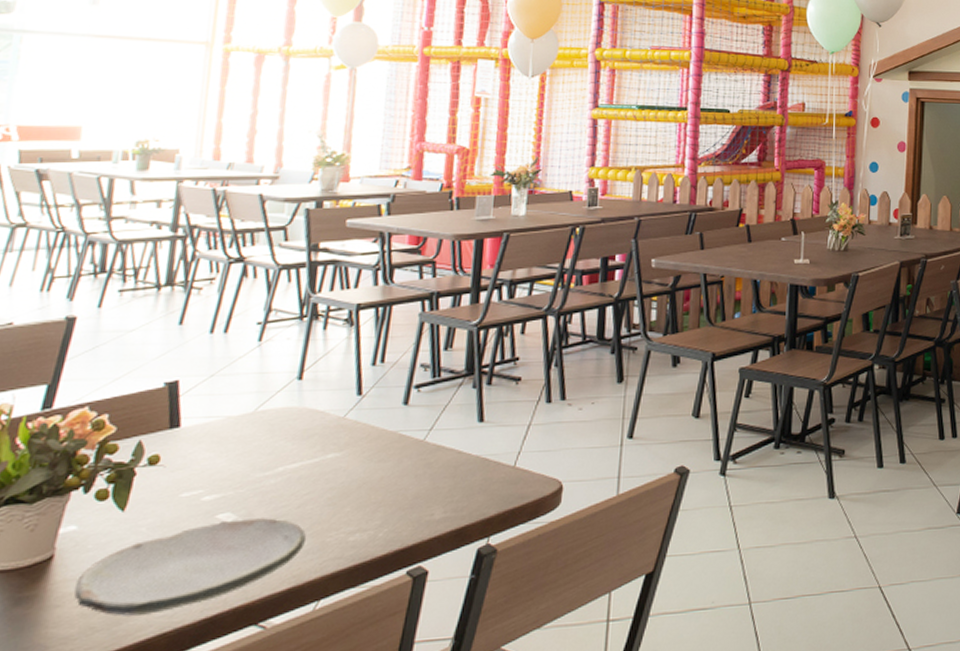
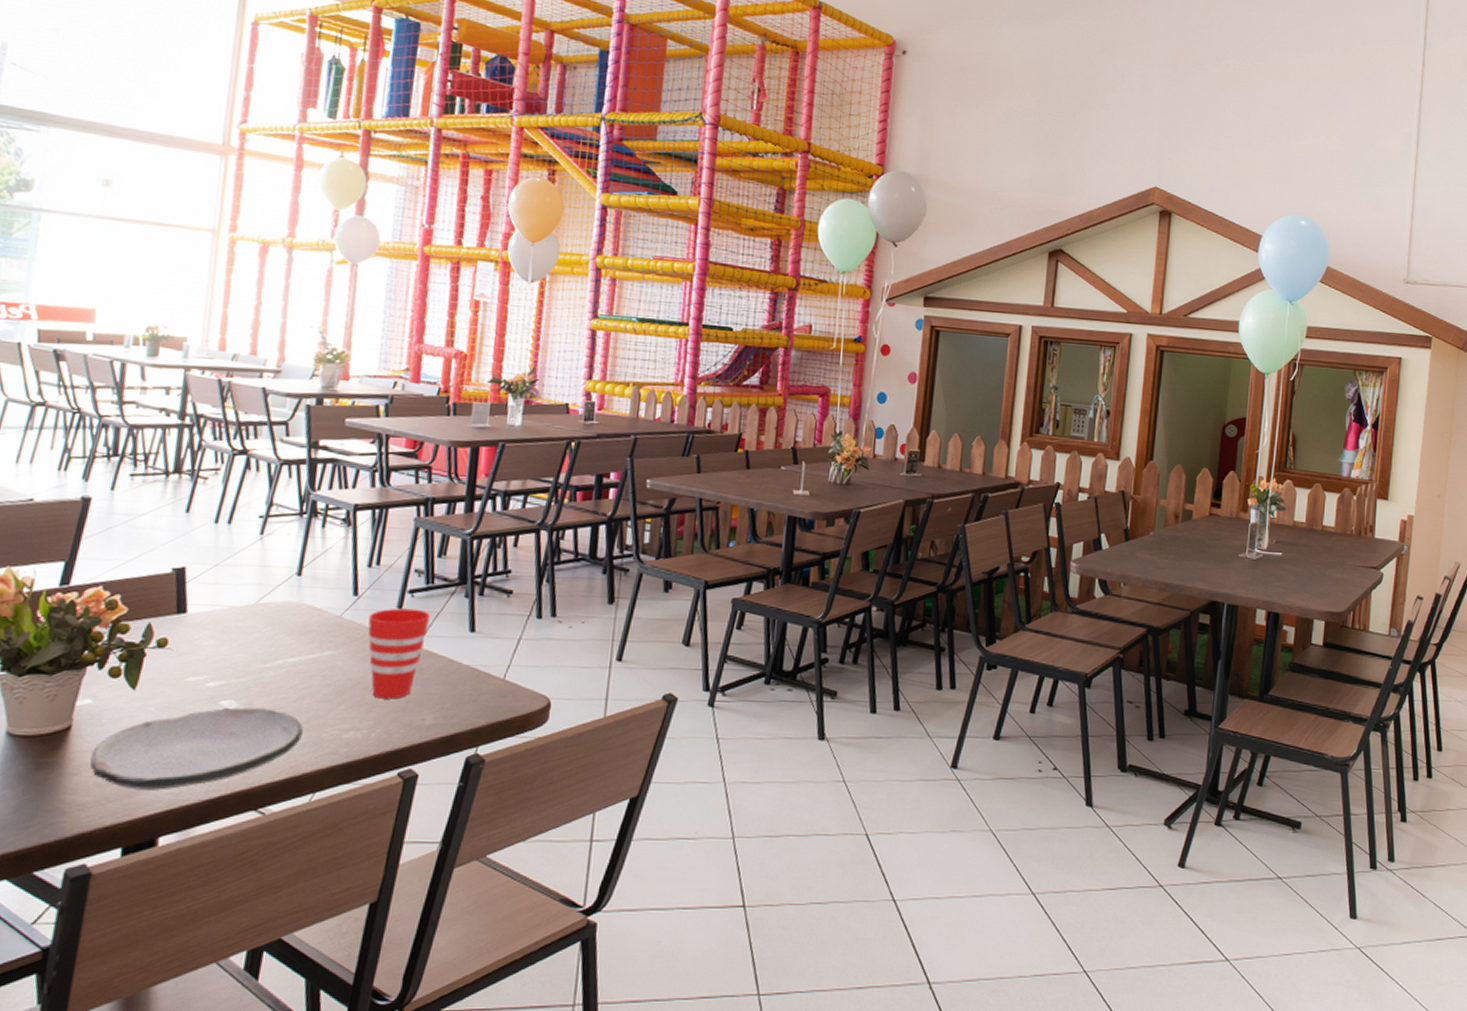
cup: none [373,403,437,498] -> present [368,608,430,699]

